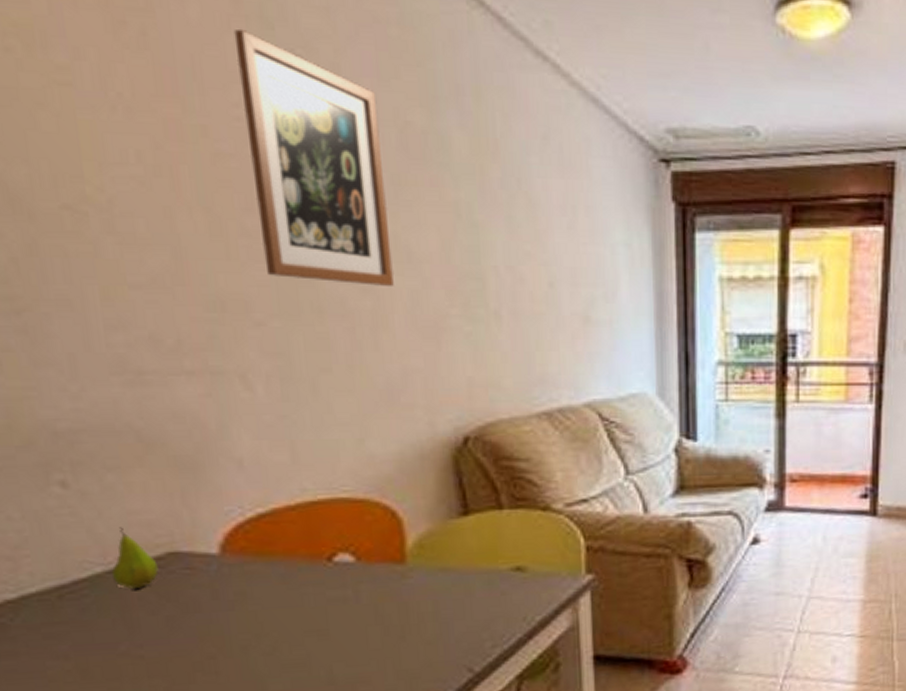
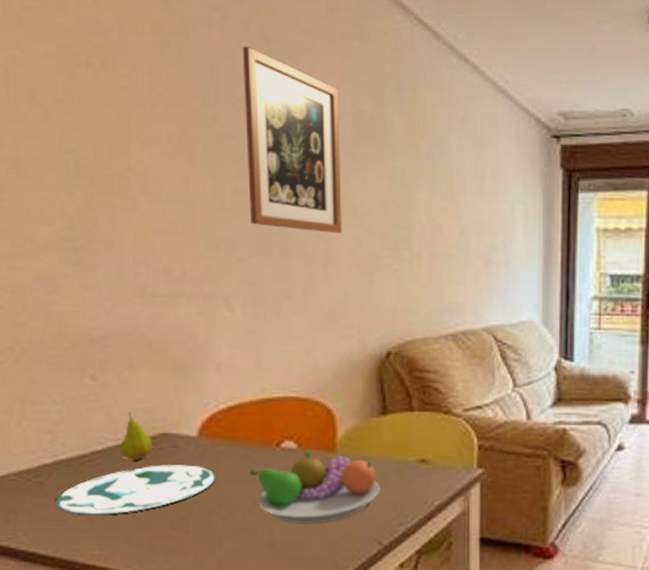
plate: none [28,589,250,662] -> present [56,464,216,515]
fruit bowl: none [293,561,467,655] -> present [249,449,380,525]

